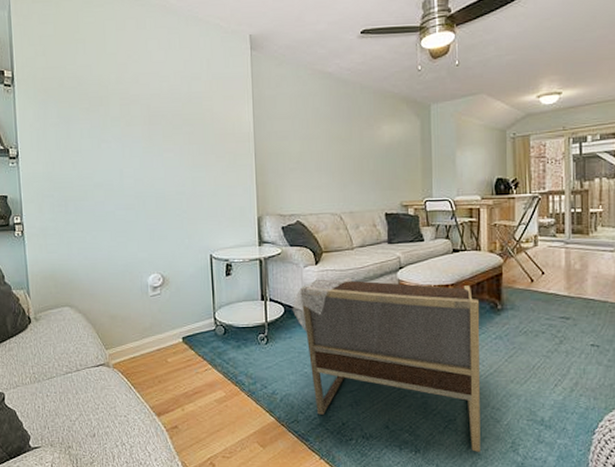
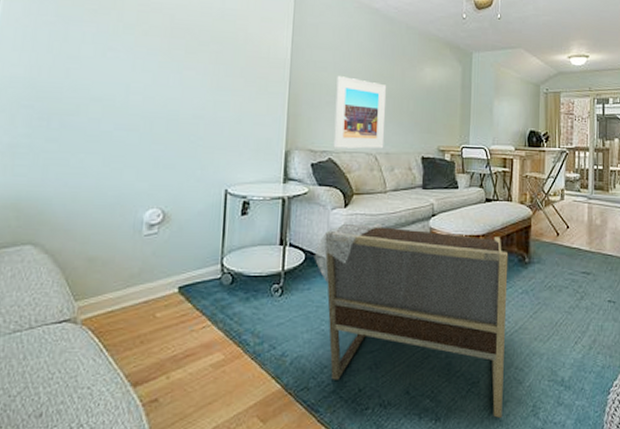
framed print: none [298,143,348,211] -> present [333,76,386,149]

